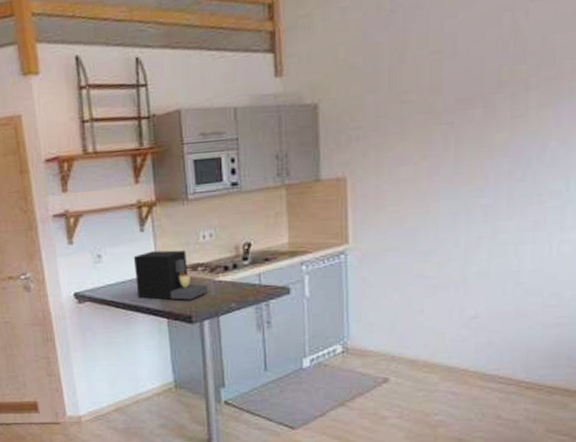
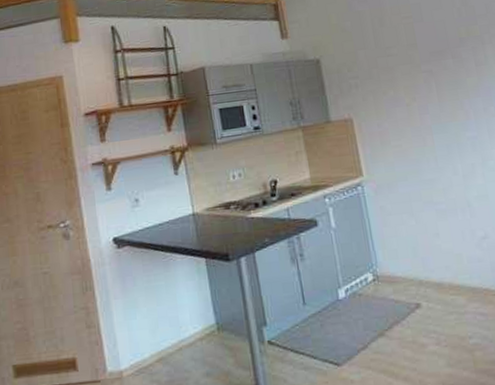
coffee maker: present [133,250,208,300] -> none [169,190,242,240]

